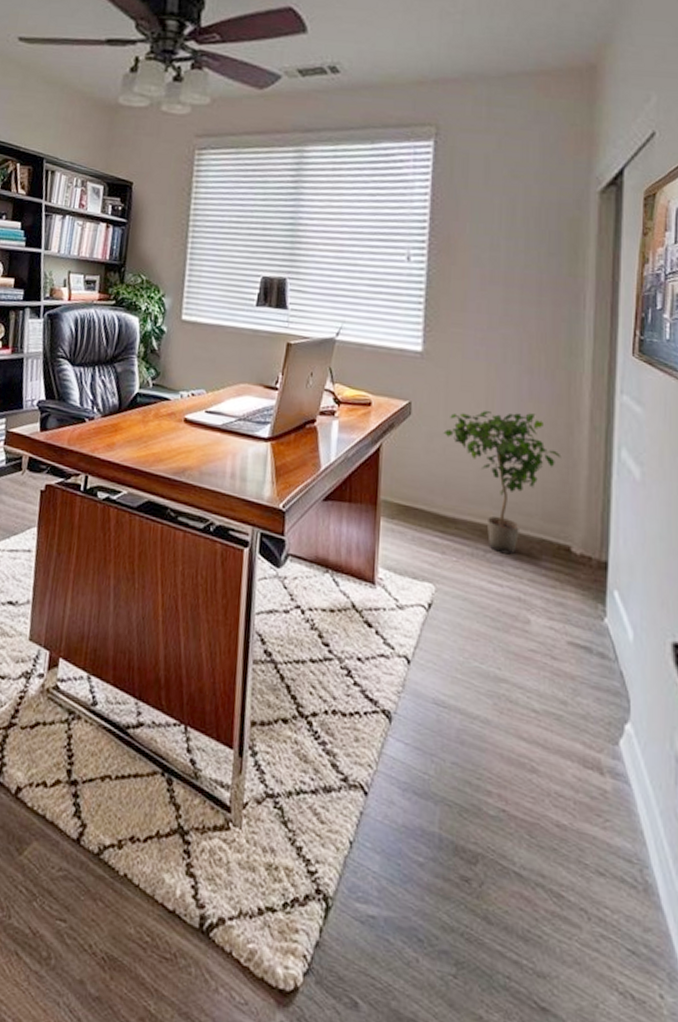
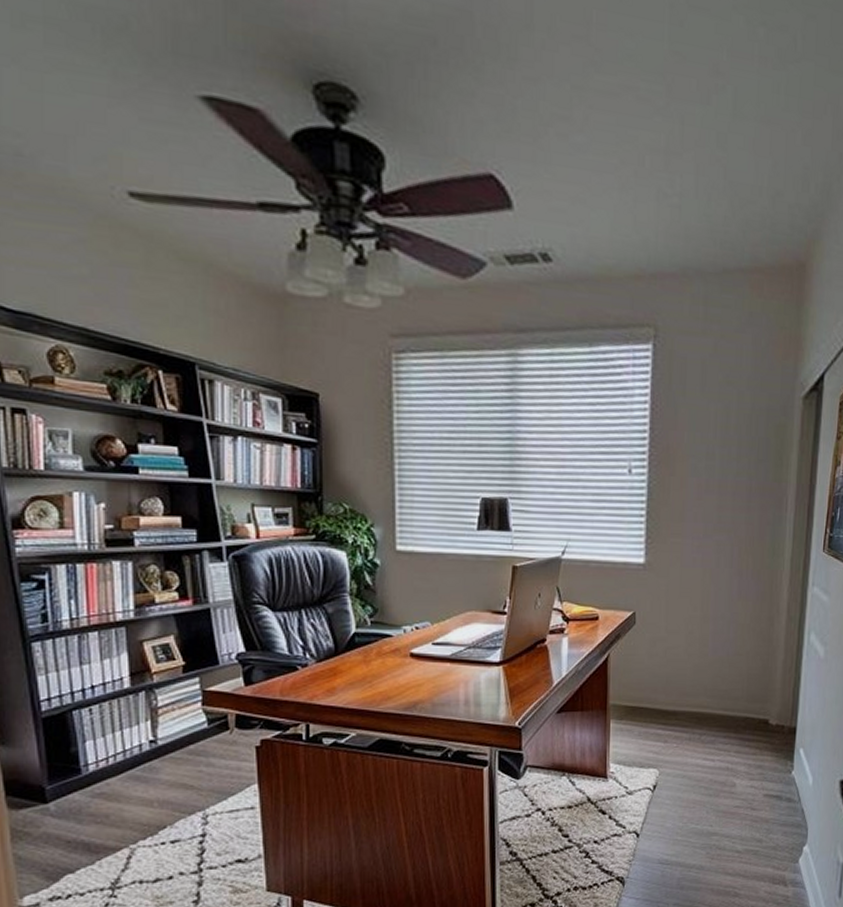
potted plant: present [443,410,562,555] -> none [664,611,764,734]

